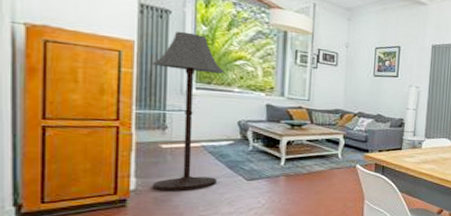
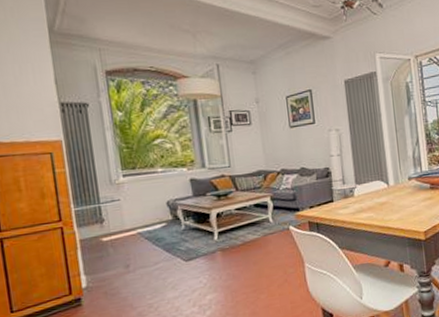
floor lamp: present [152,31,225,190] -> none [80,121,159,284]

